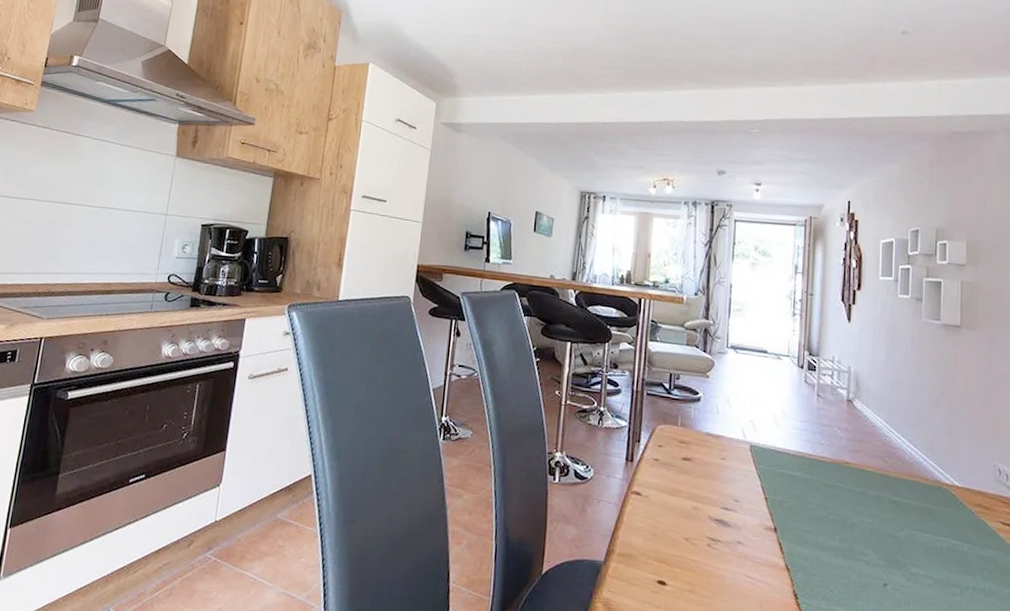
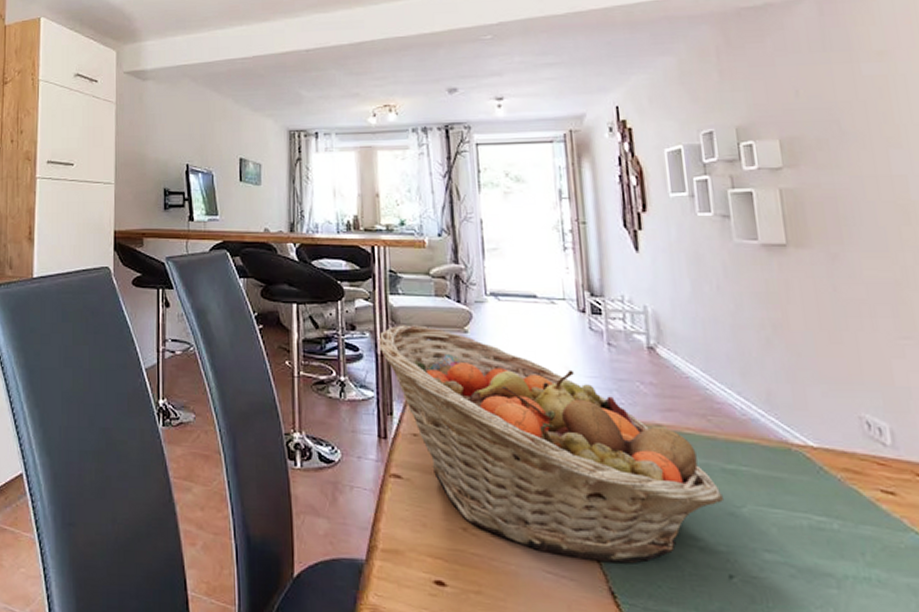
fruit basket: none [635,367,887,572] -> present [378,325,723,564]

